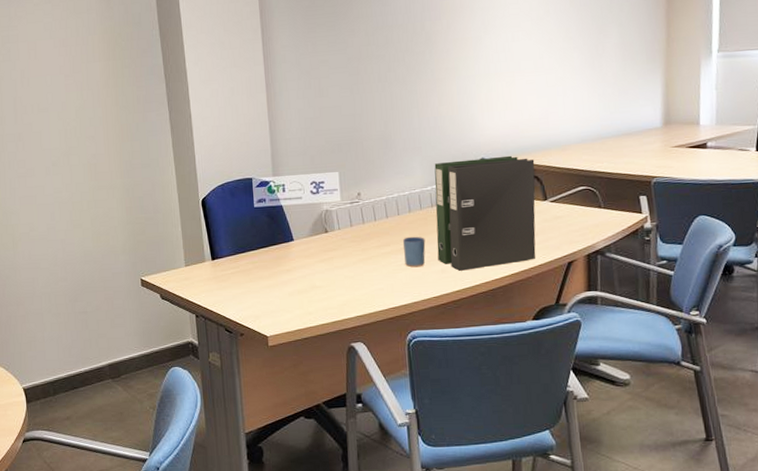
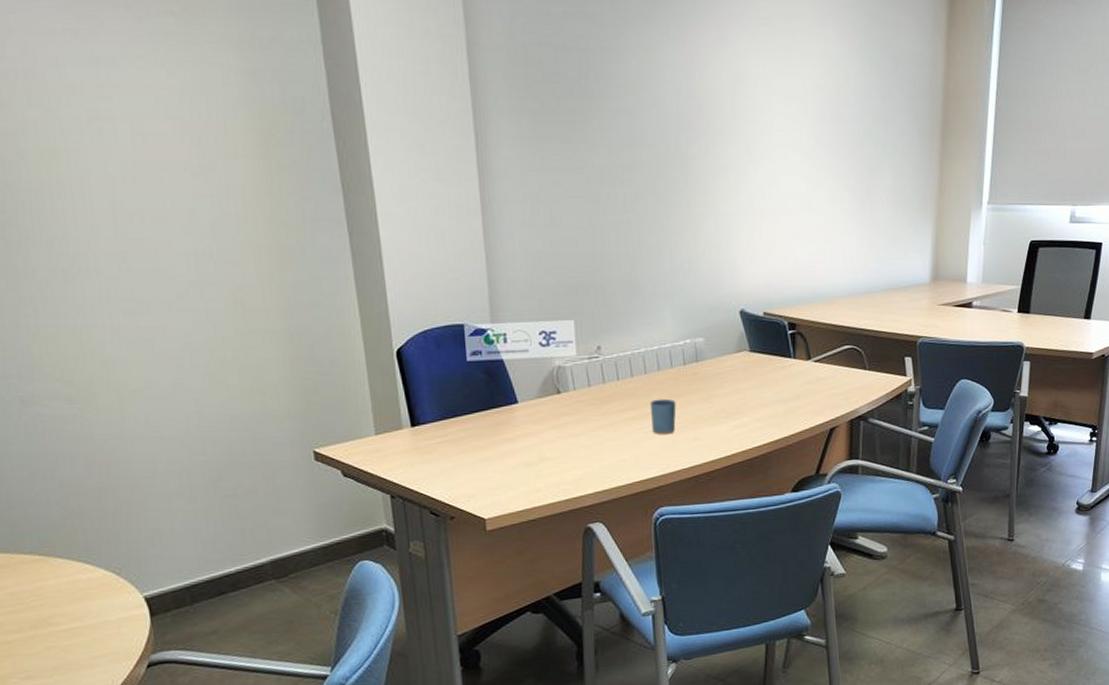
binder: present [434,155,536,271] -> none [688,307,799,439]

